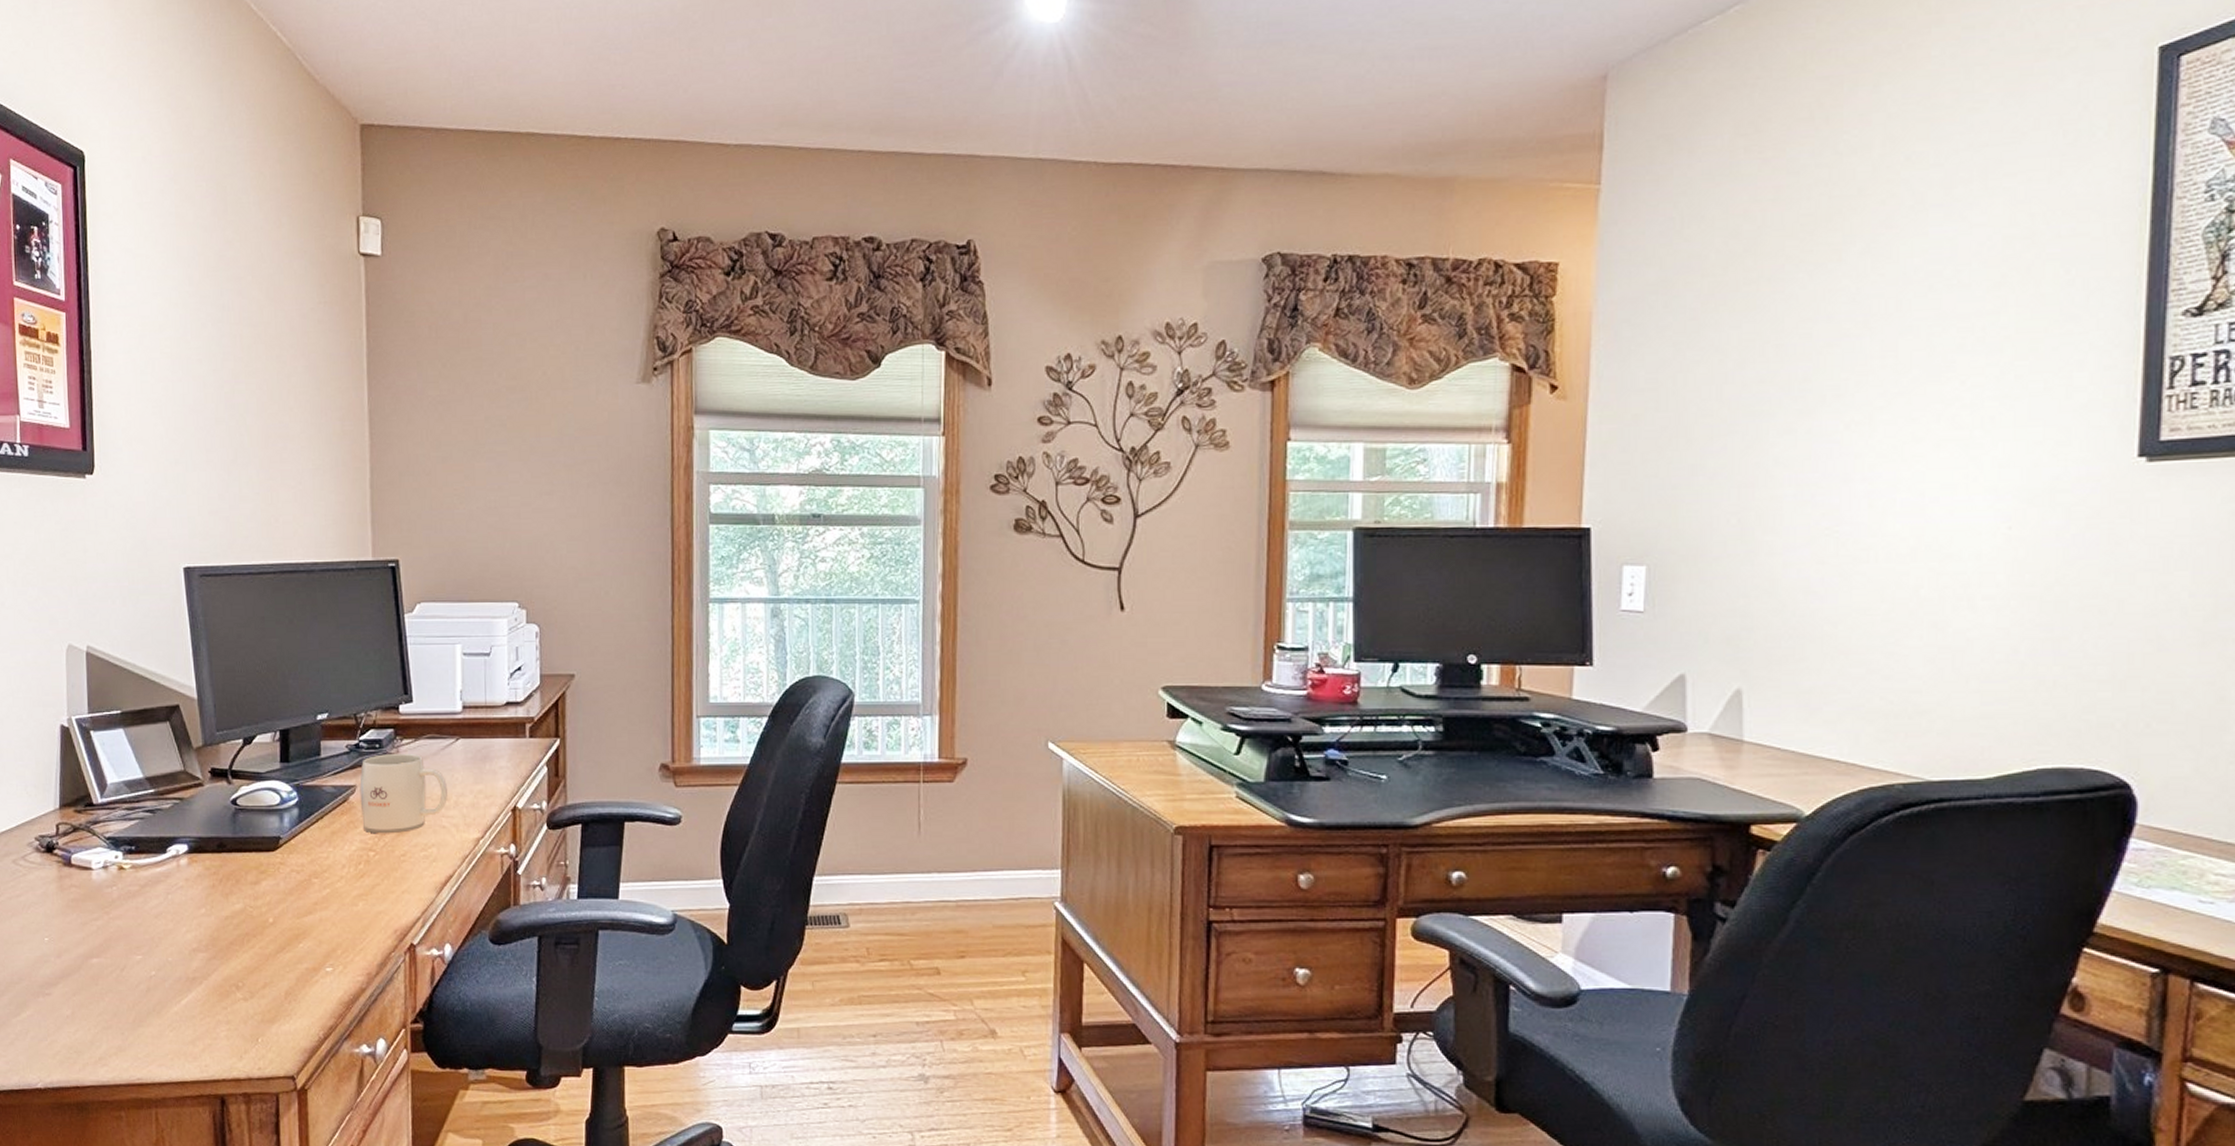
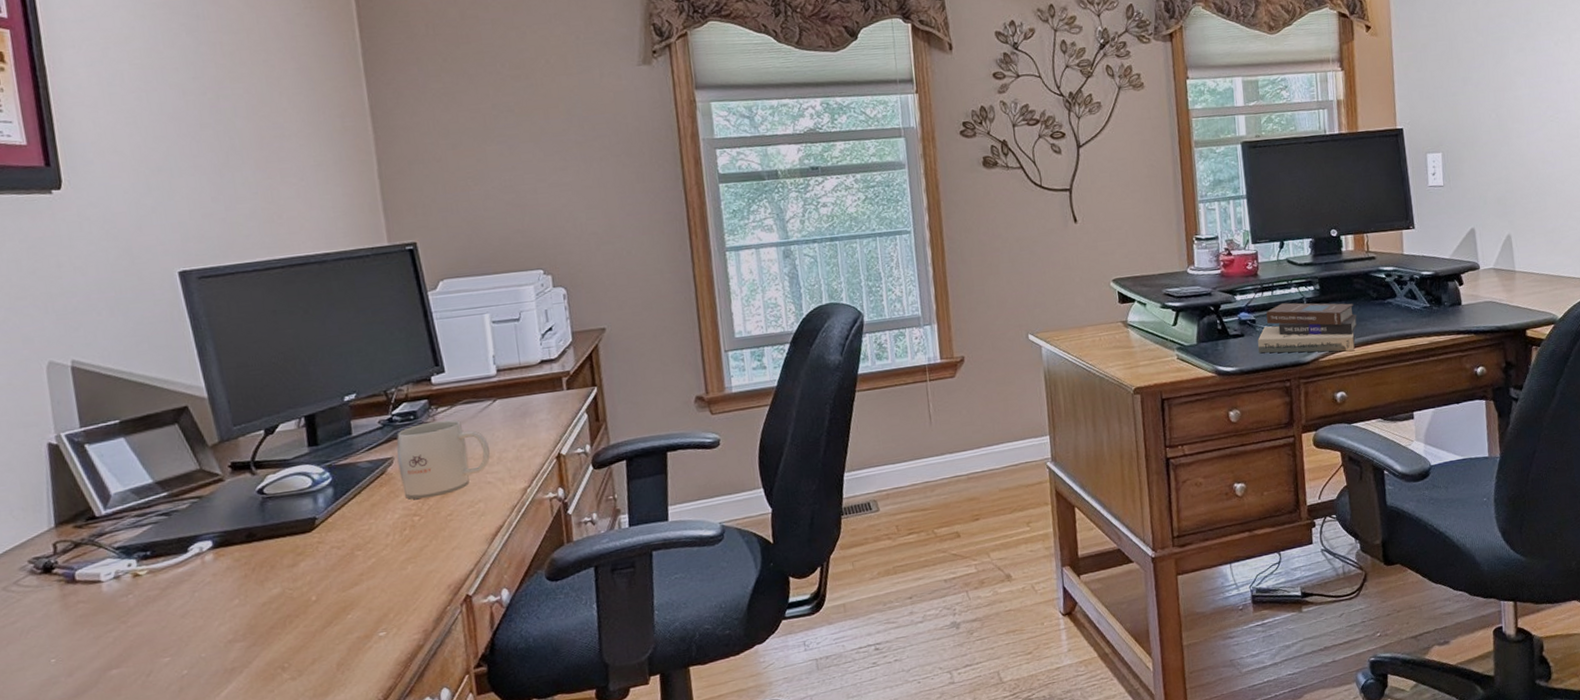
books: none [1348,744,1493,820] -> present [1258,302,1358,354]

